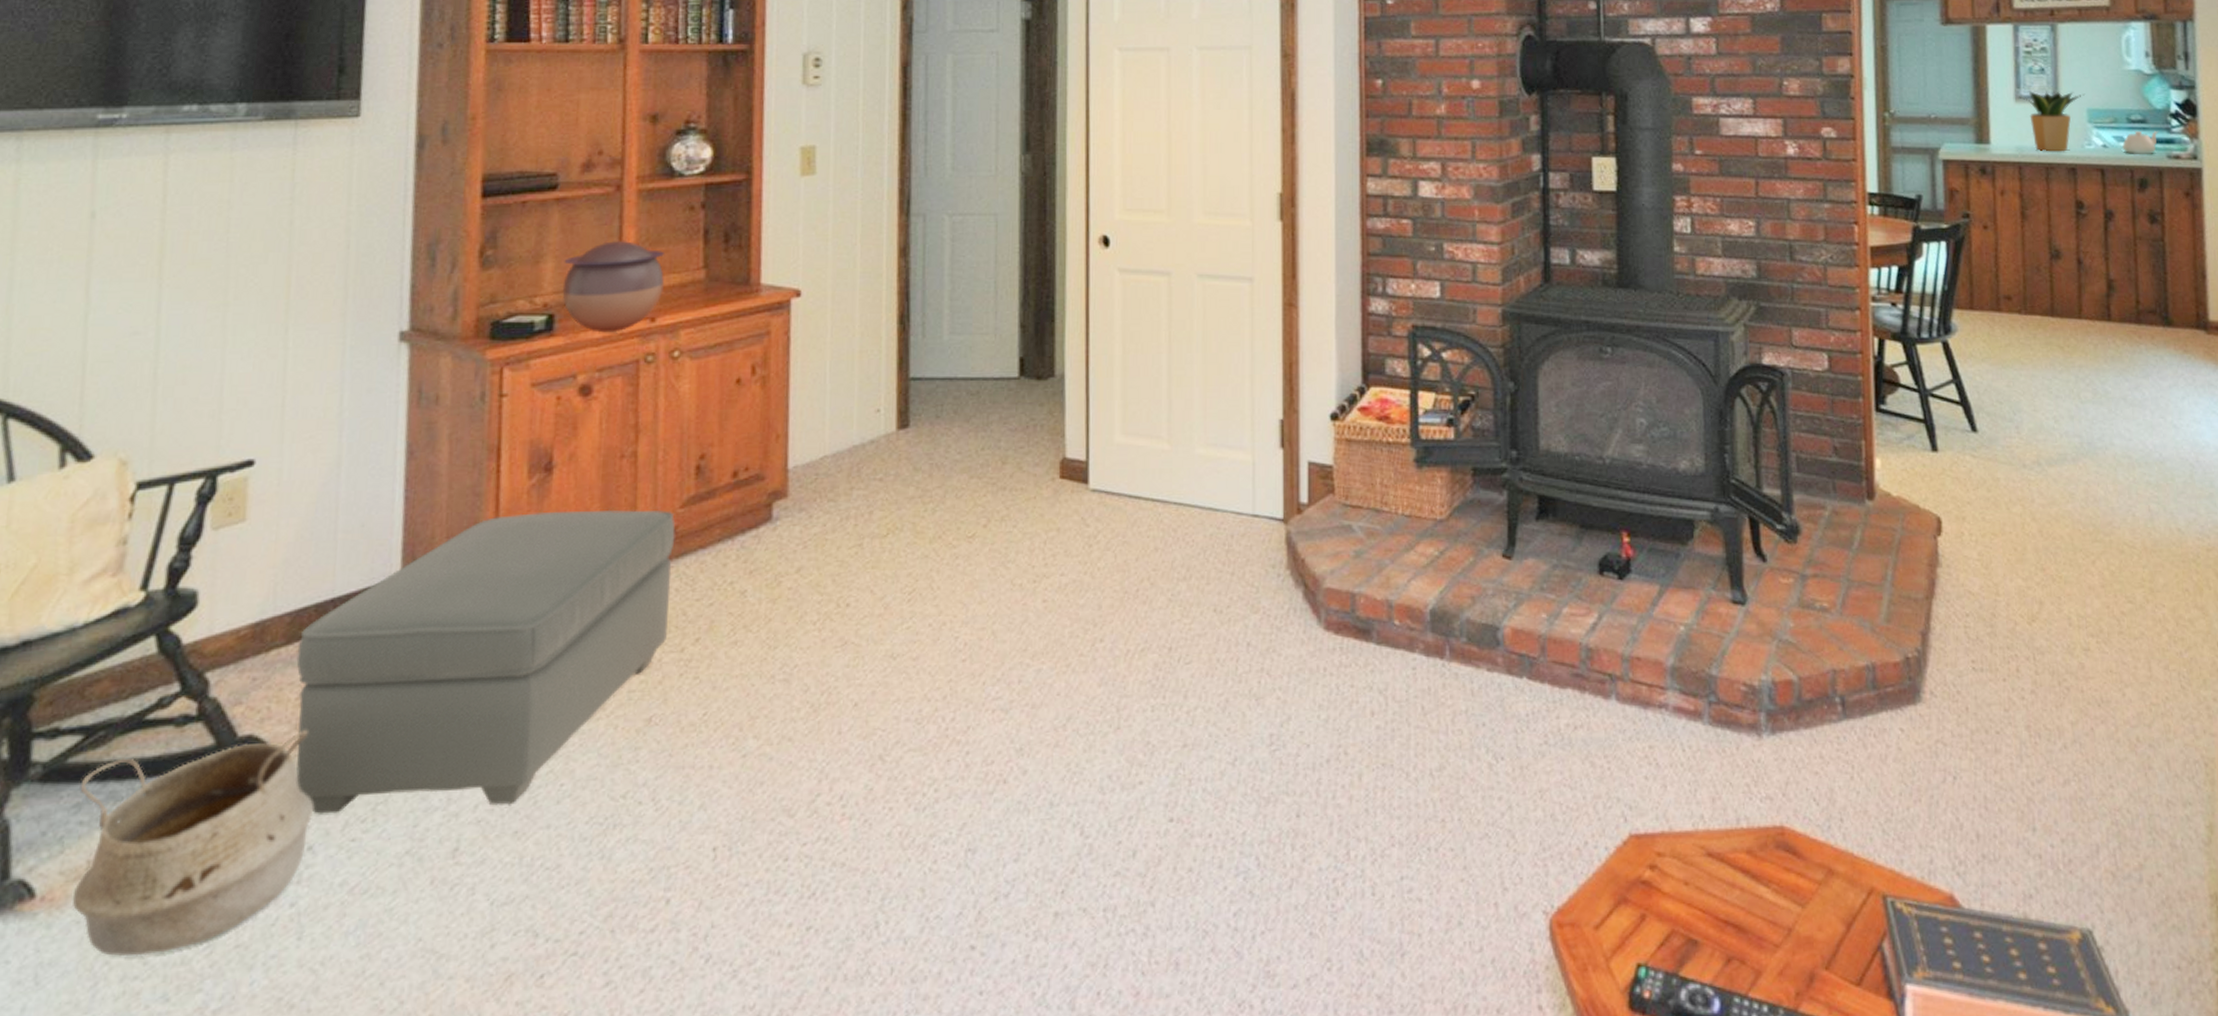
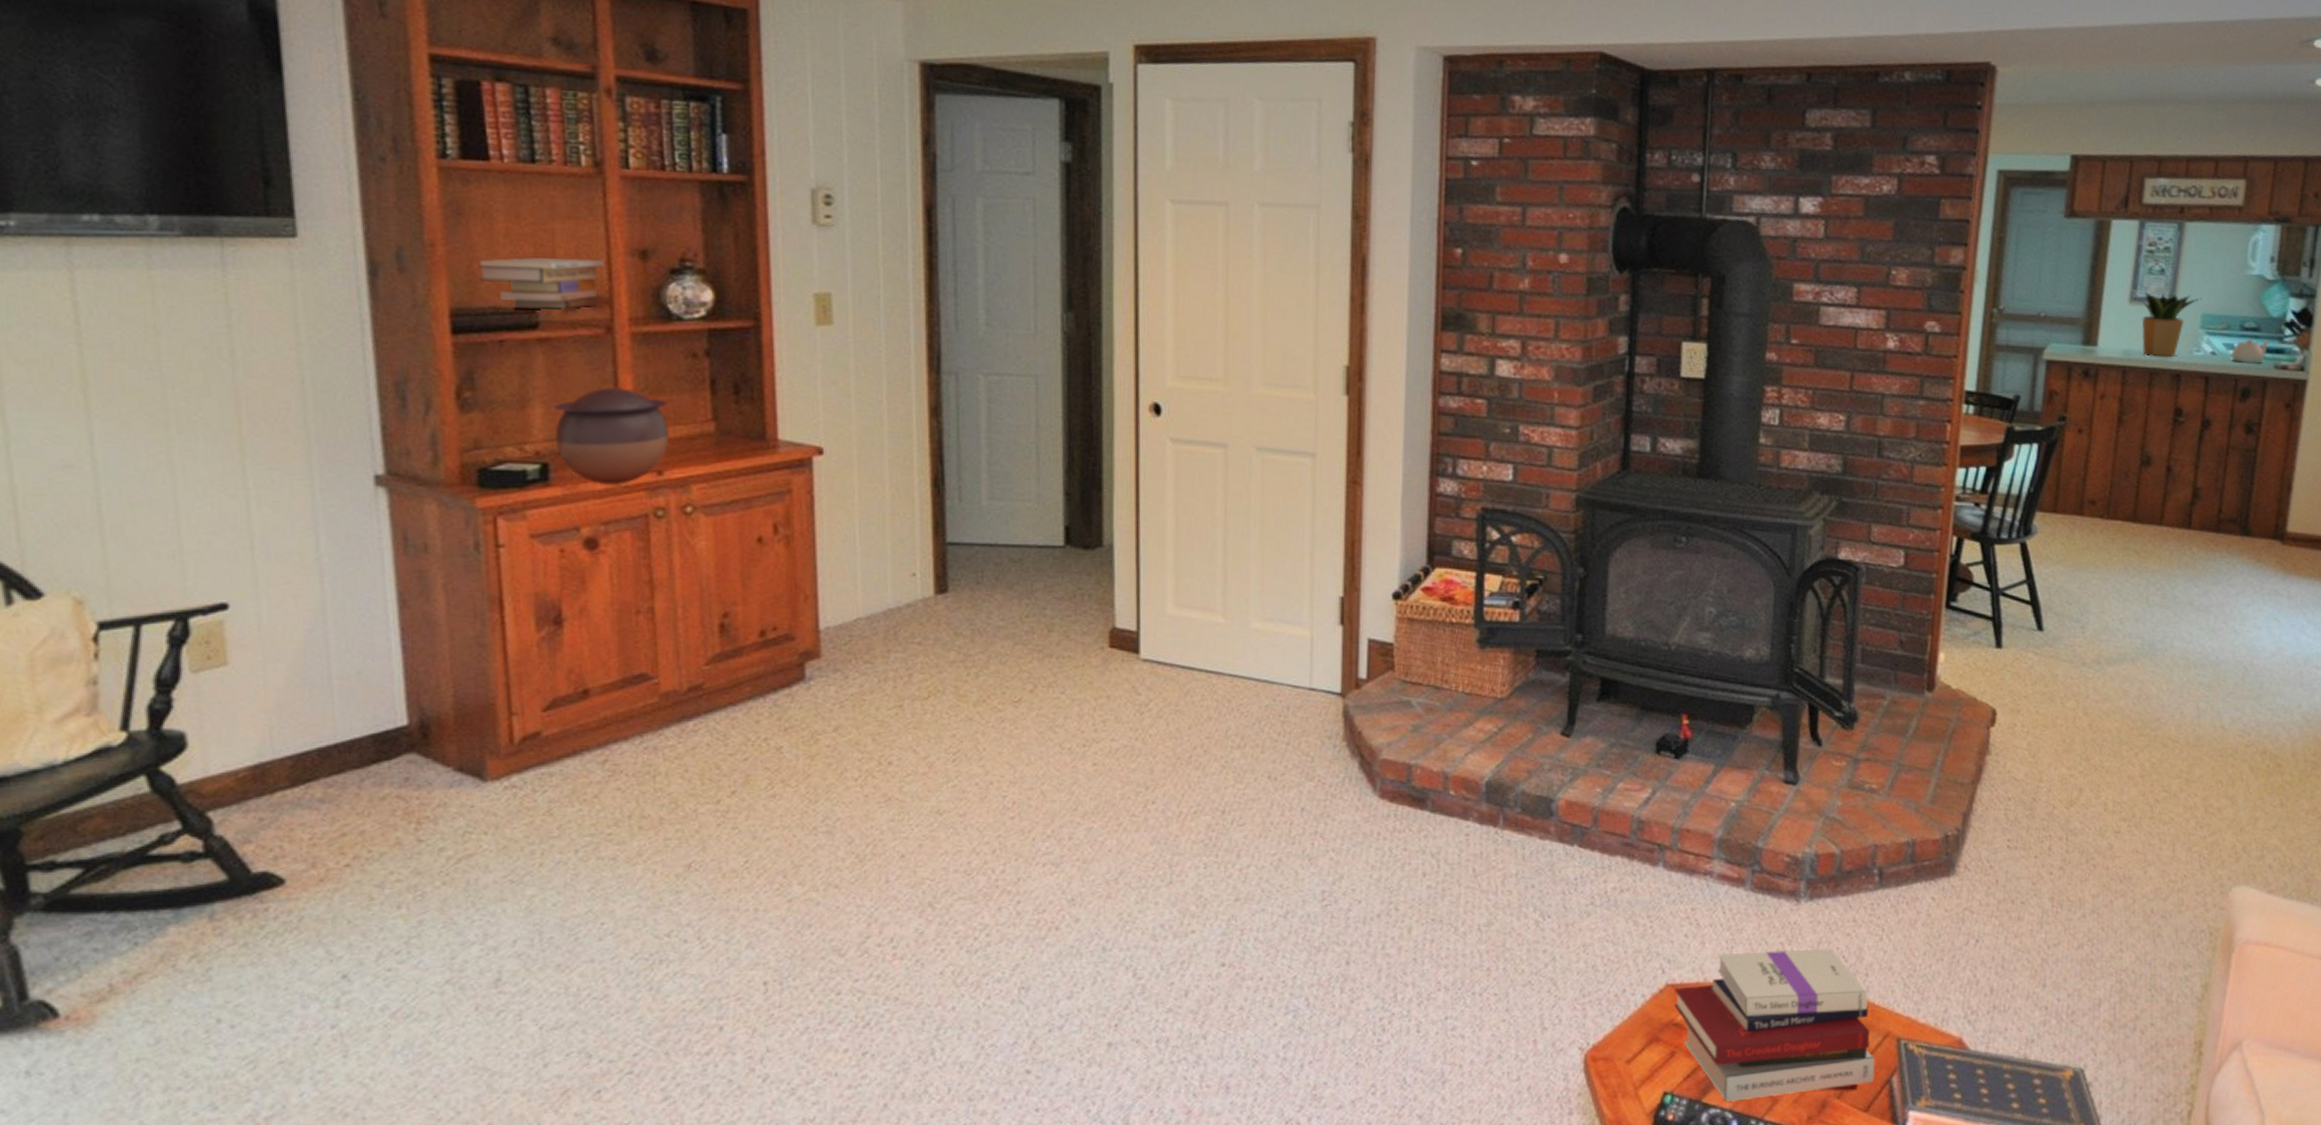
woven basket: present [72,730,314,956] -> none [88,869,344,1070]
ottoman: present [296,509,675,814] -> none [304,664,702,946]
books: none [511,124,620,173] -> present [479,257,605,310]
books: none [1639,789,1863,975] -> present [1674,948,1875,1102]

